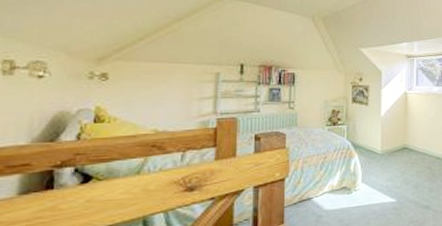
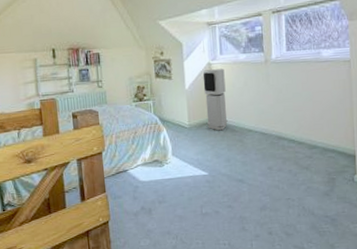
air purifier: none [398,99,419,158] -> present [202,69,228,131]

